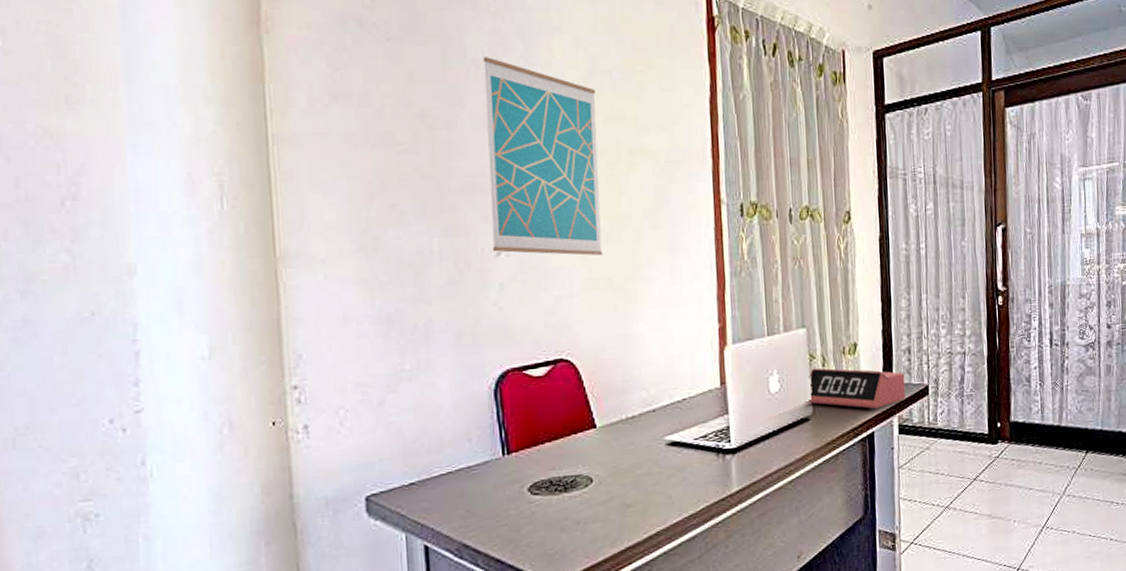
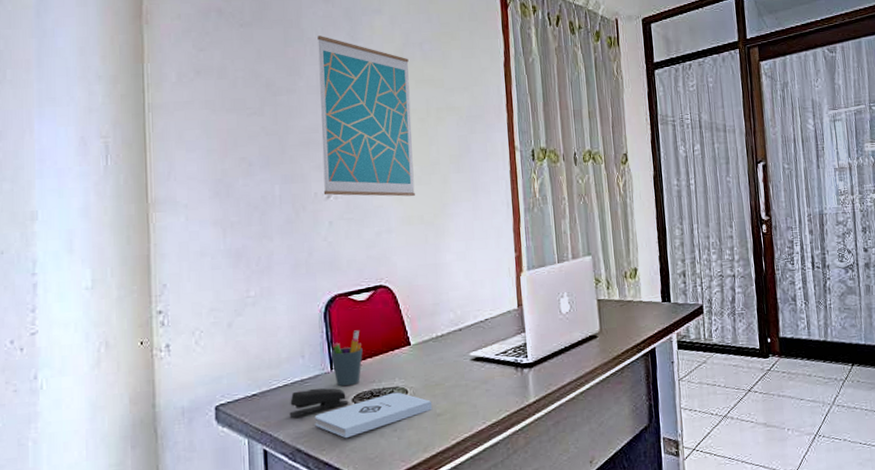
stapler: none [454,475,524,509] -> present [289,388,349,418]
notepad: none [484,480,622,533] -> present [314,392,433,439]
pen holder: none [502,410,541,474] -> present [331,330,363,387]
alarm clock: present [805,368,906,409] -> none [592,290,683,327]

